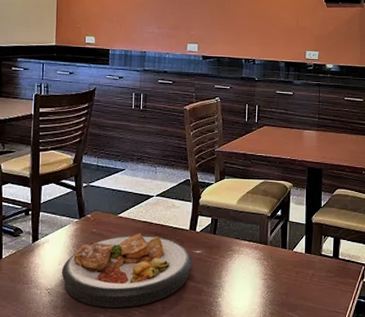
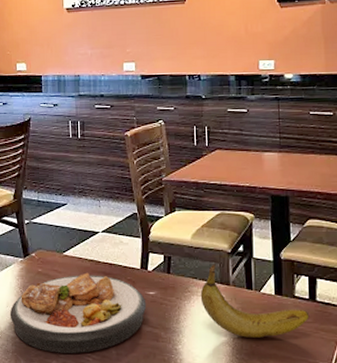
fruit: none [241,225,333,290] -> present [200,263,310,338]

